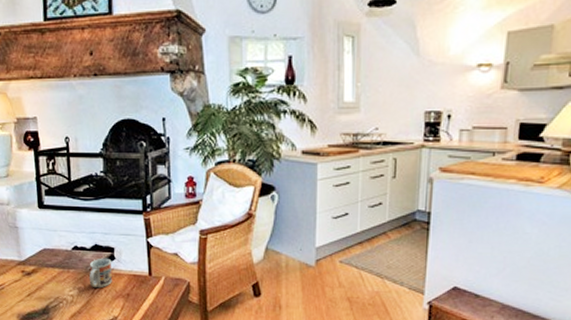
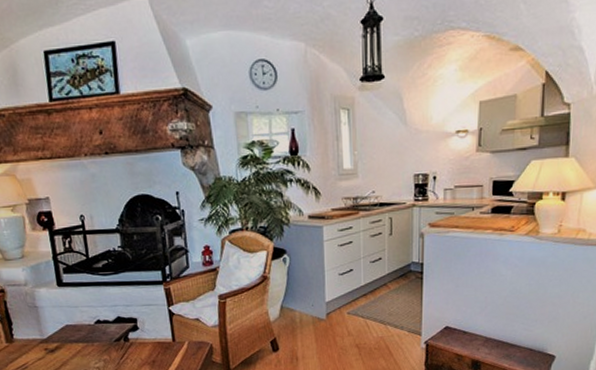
cup: present [89,258,112,289] -> none [113,328,137,359]

